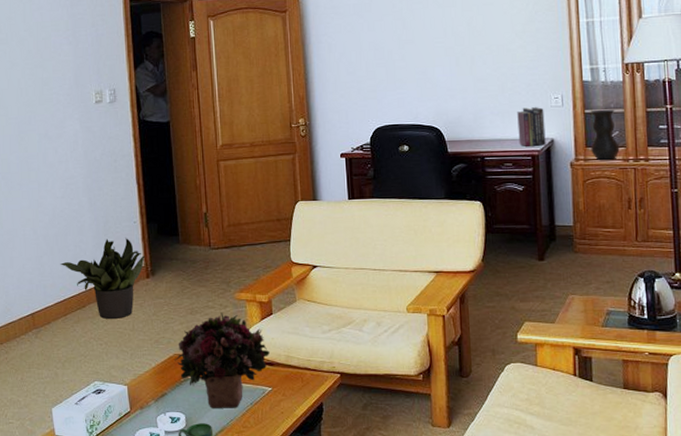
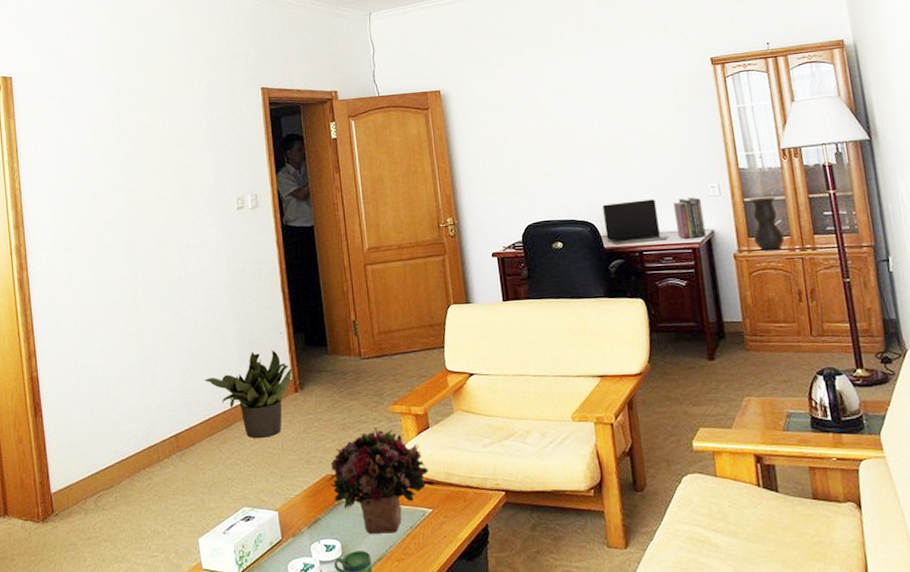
laptop computer: none [449,107,510,150] -> present [603,199,668,245]

